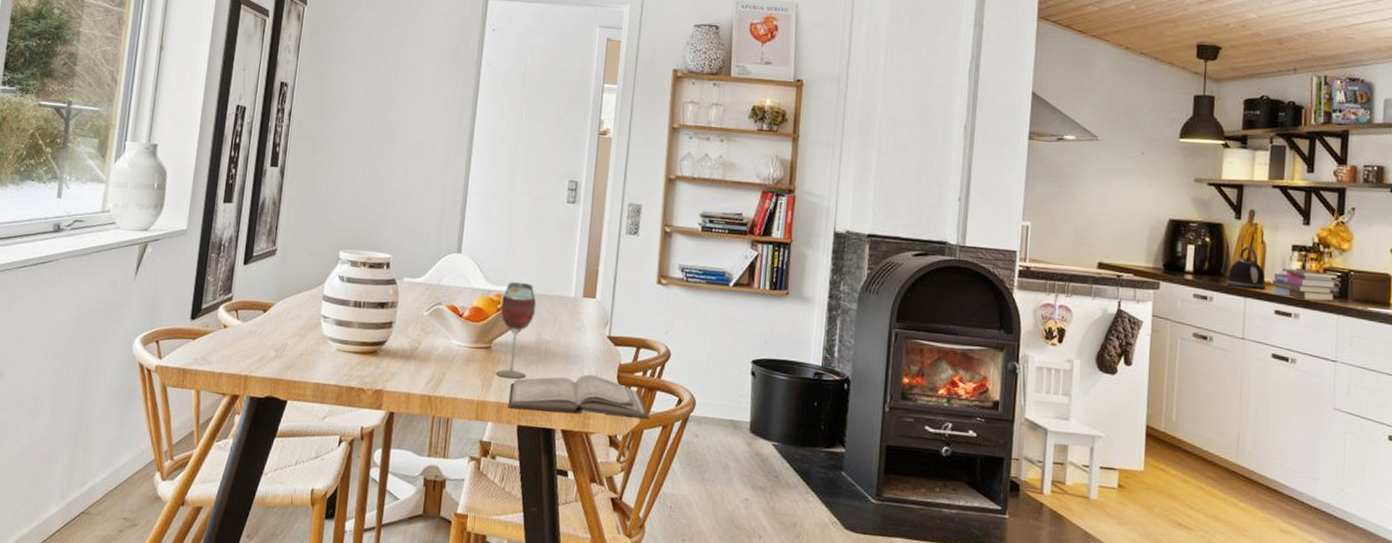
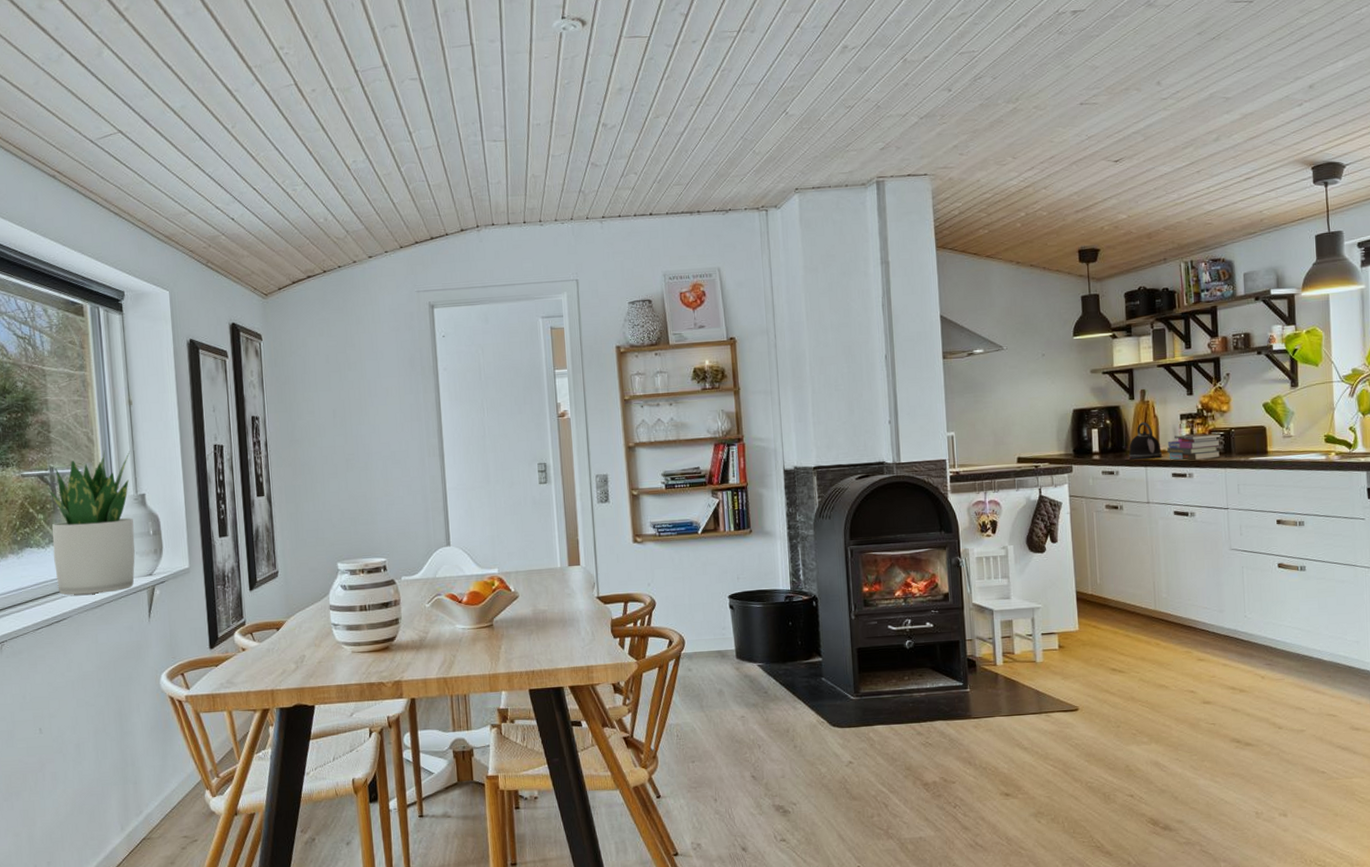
planter: none [50,92,151,242] -> present [47,450,135,596]
wineglass: present [496,281,537,380] -> none [495,562,529,651]
diary: present [508,374,651,420] -> none [517,633,647,676]

